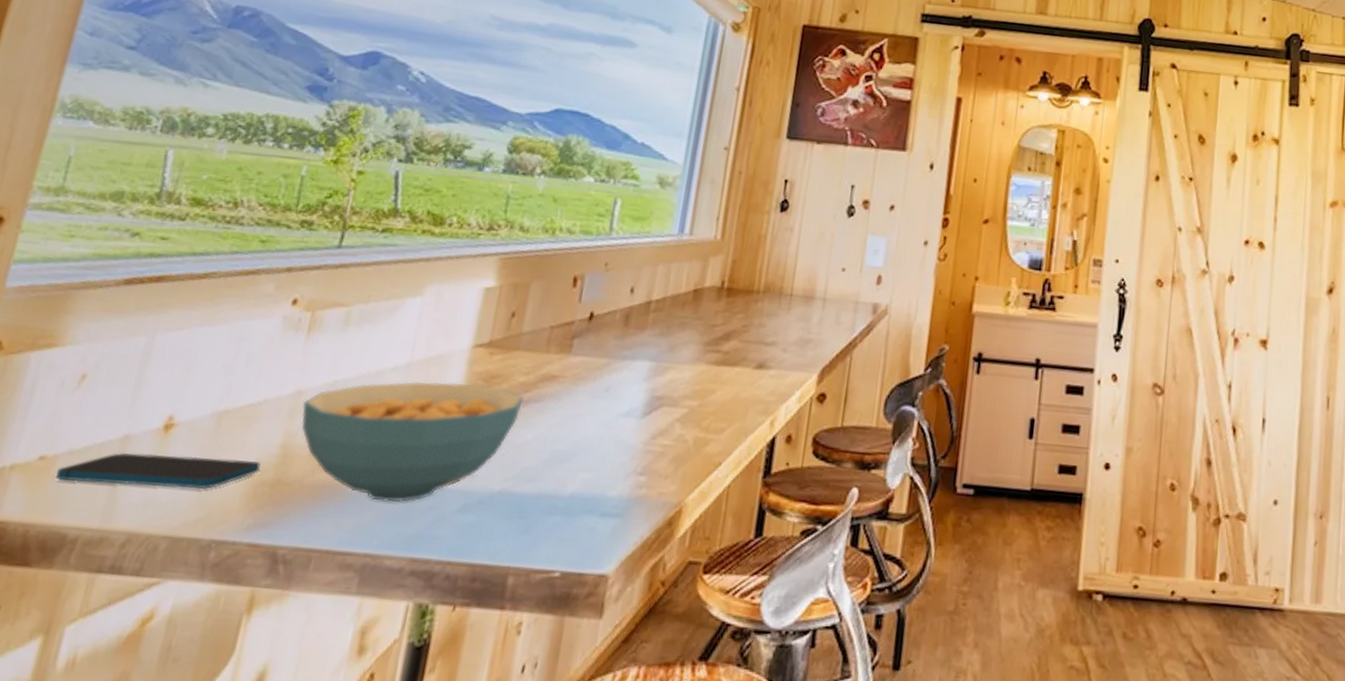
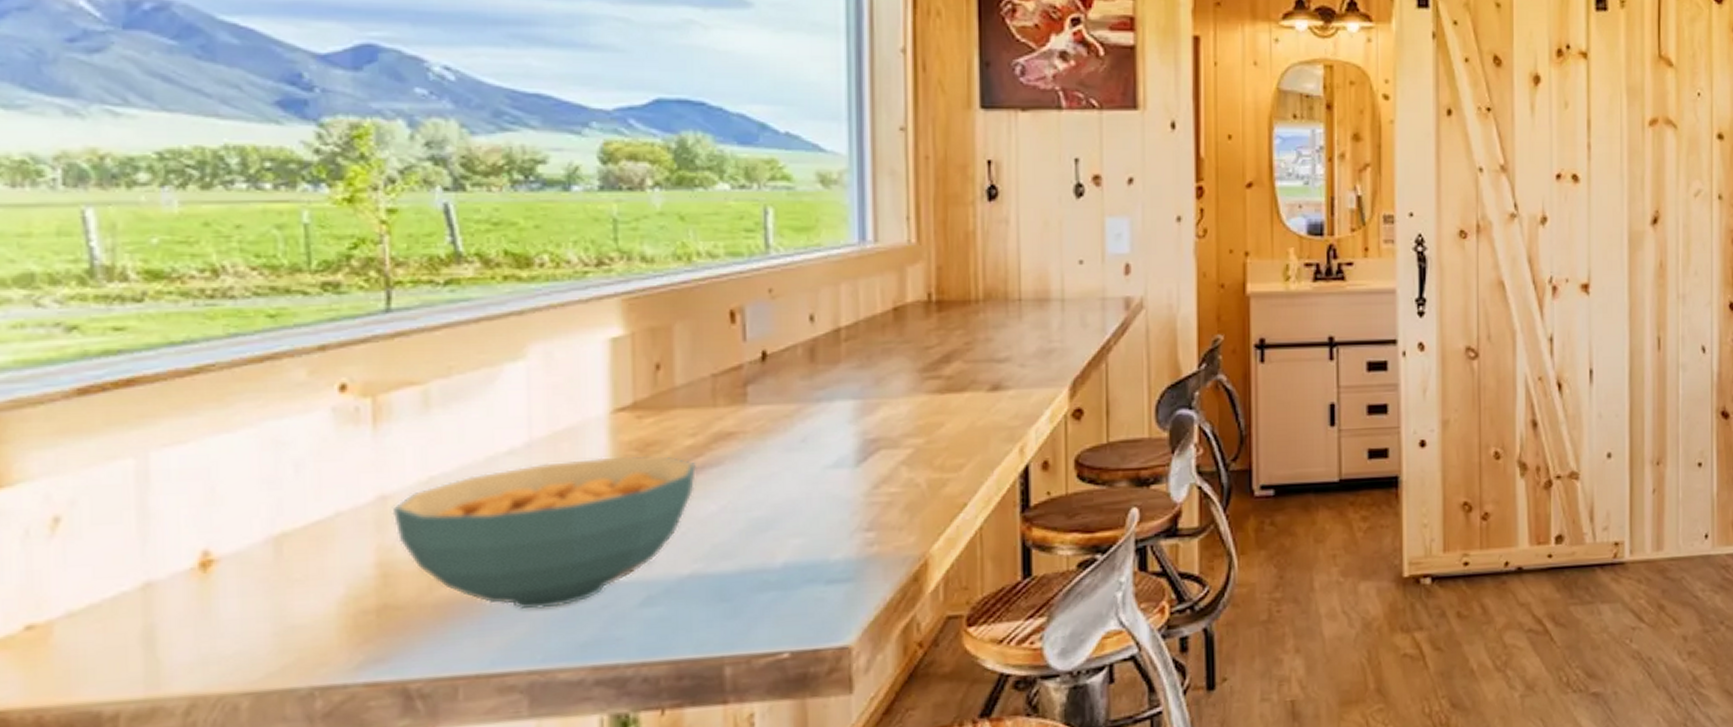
smartphone: present [56,452,261,490] -> none [59,588,356,651]

